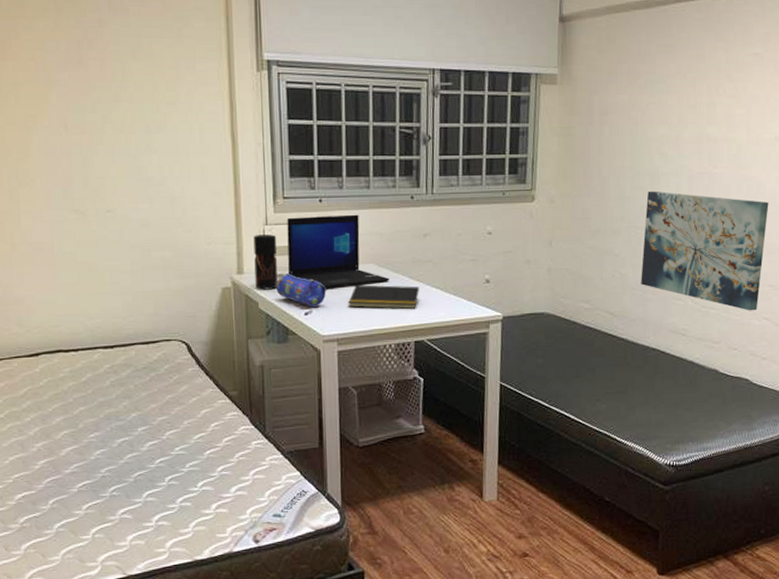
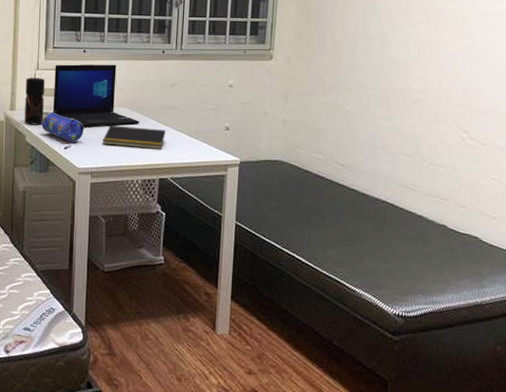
wall art: present [641,190,769,311] -> none [371,55,496,171]

